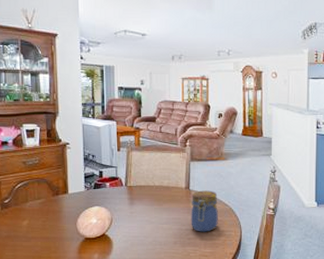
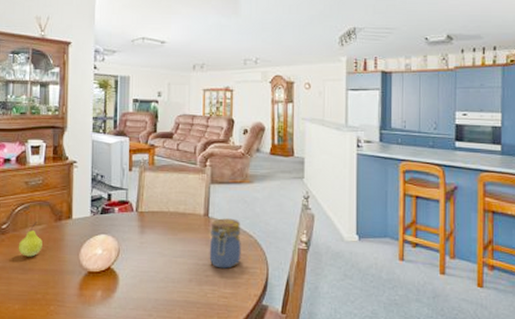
fruit: none [20,197,43,227] -> present [18,222,42,257]

